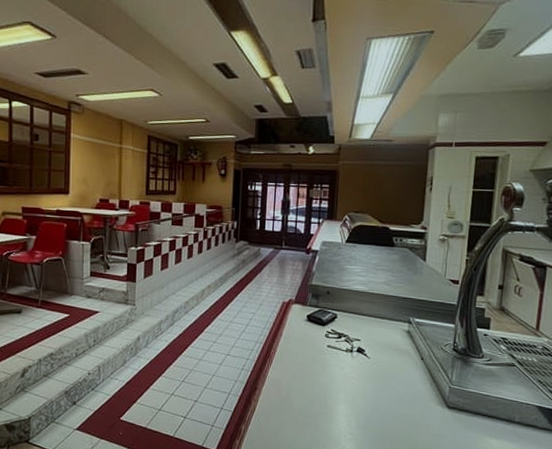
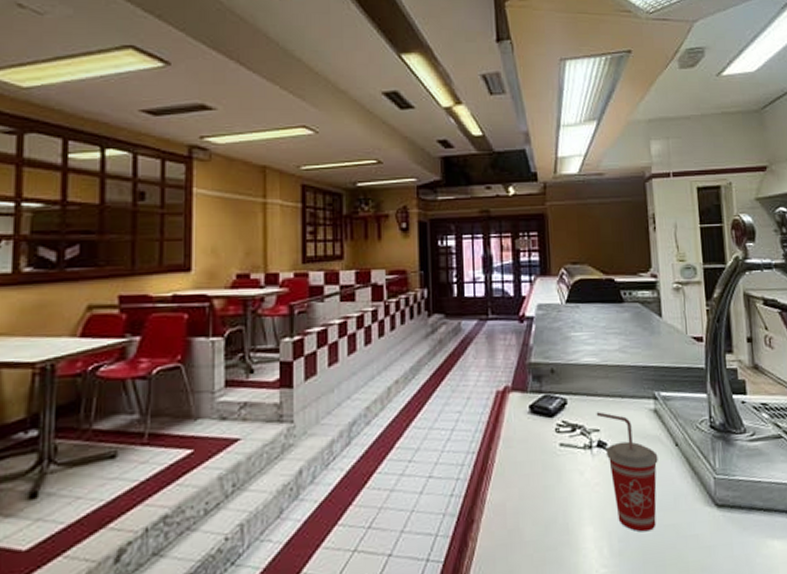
beverage cup: none [359,327,405,416] -> present [596,412,658,532]

